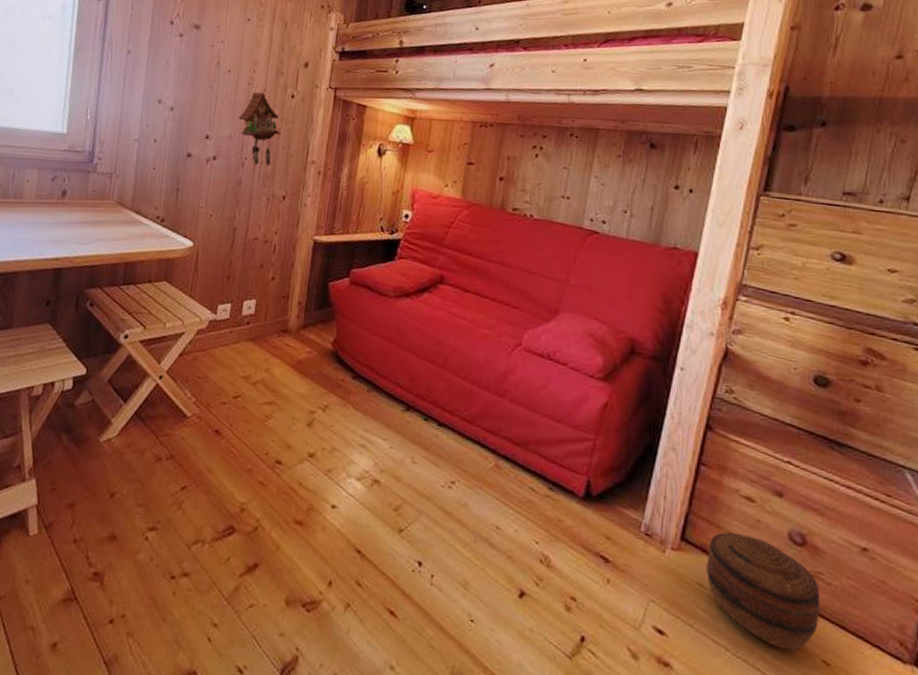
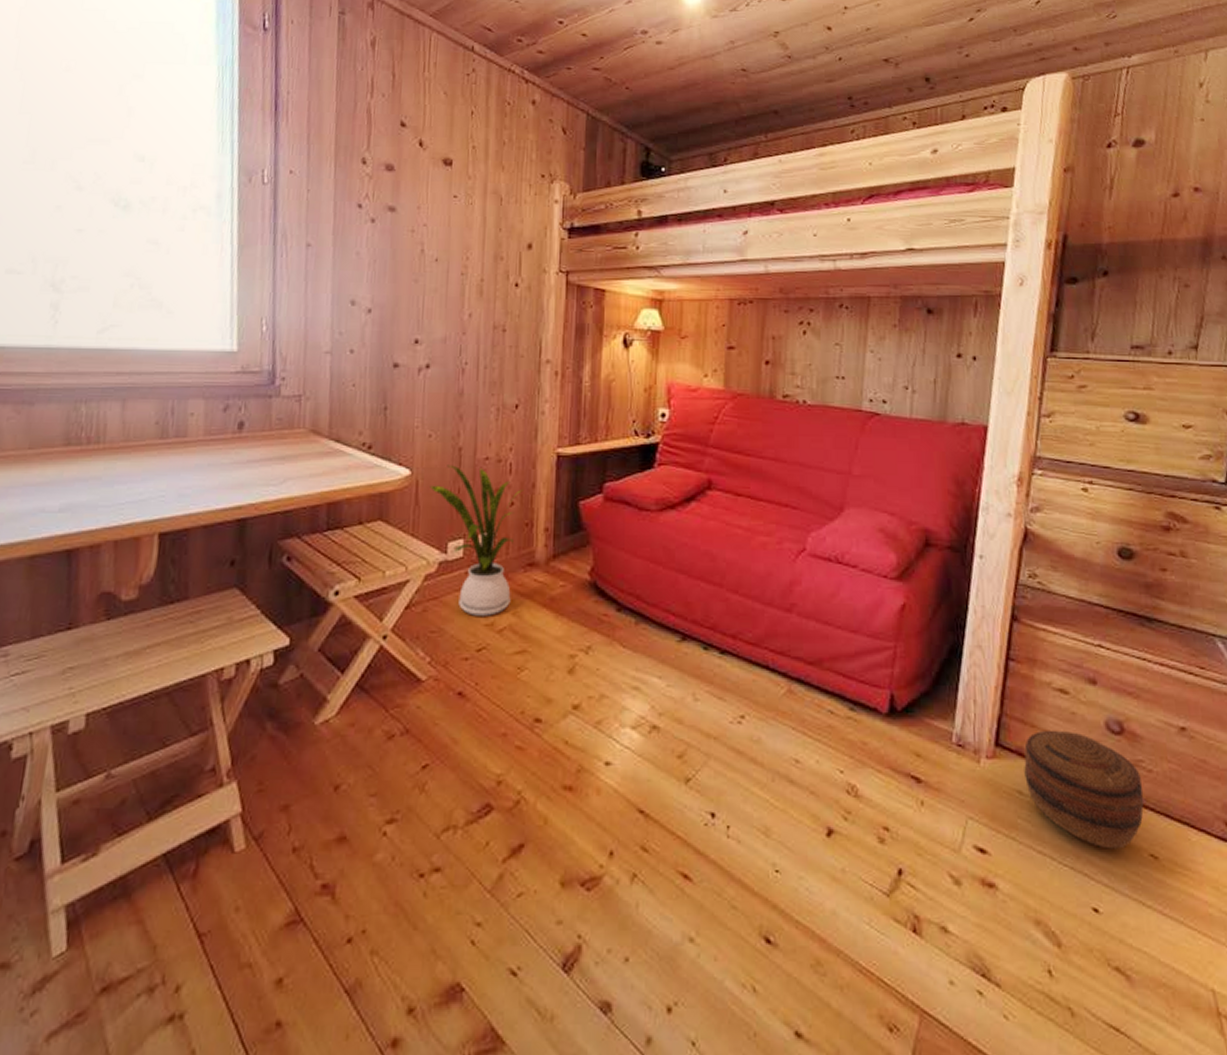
house plant: none [207,241,283,370] -> present [430,465,523,616]
cuckoo clock: present [238,92,280,166] -> none [452,282,504,371]

